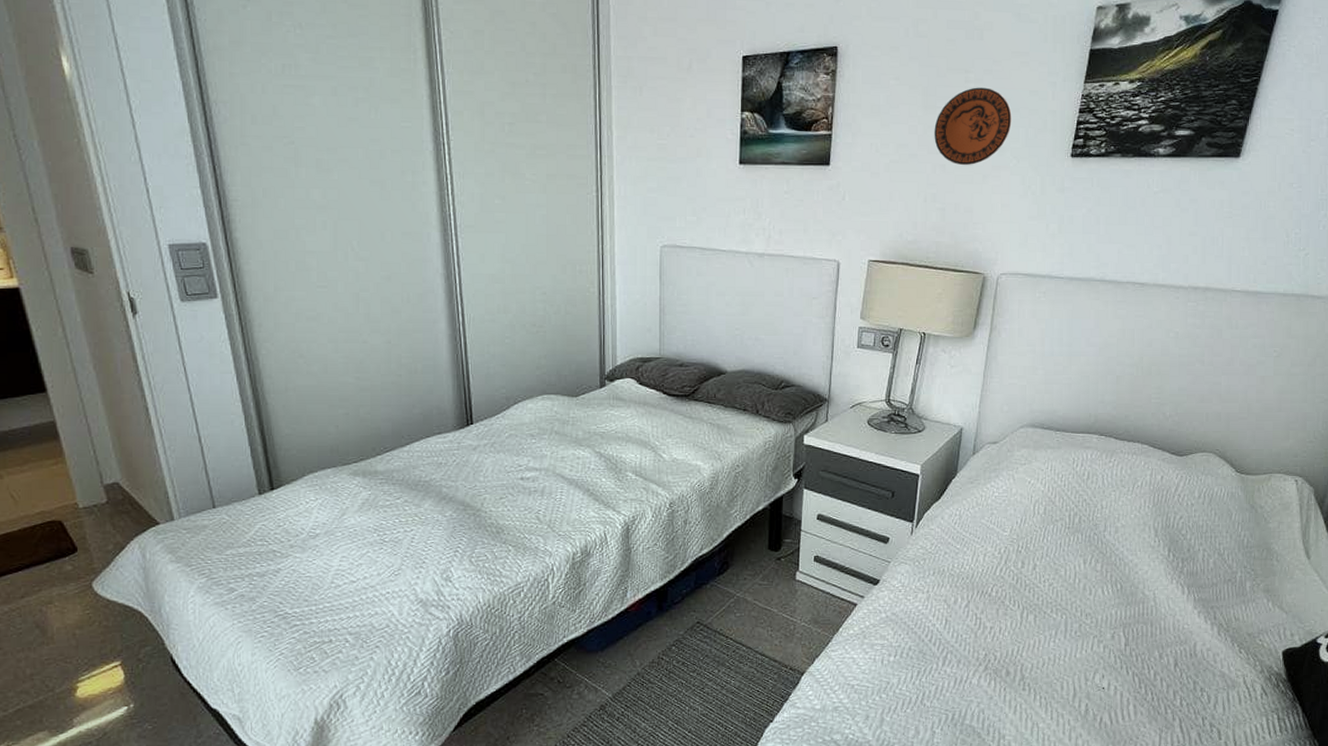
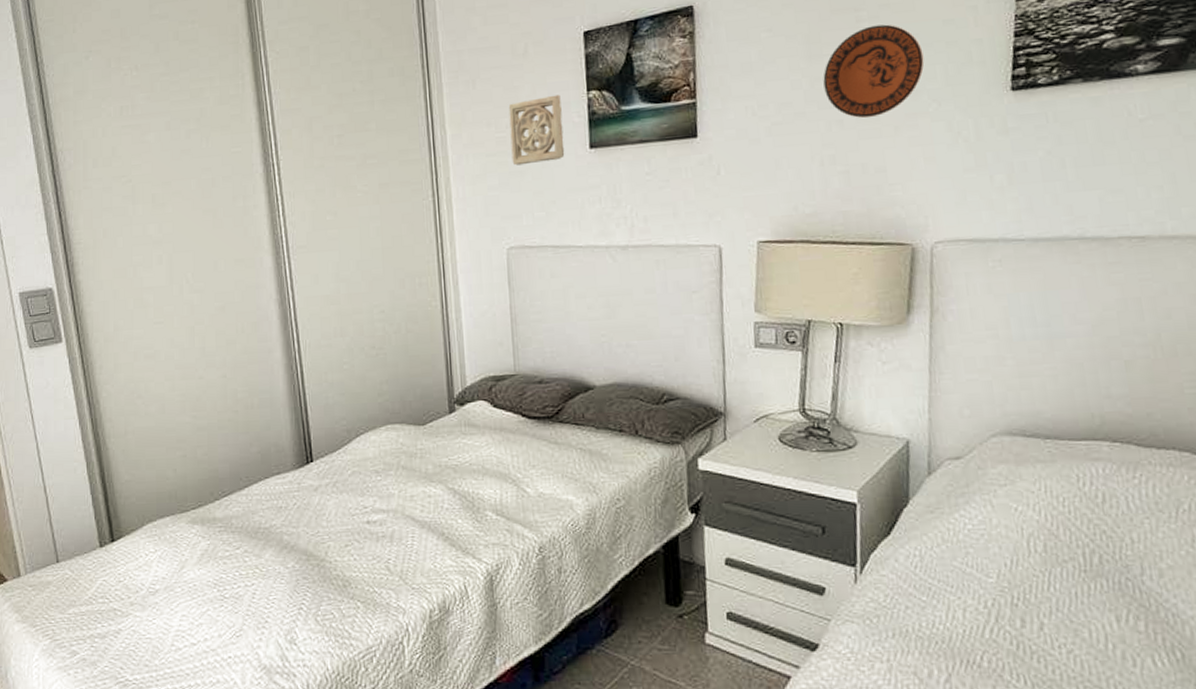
wall ornament: none [671,111,718,172] -> present [508,94,565,166]

